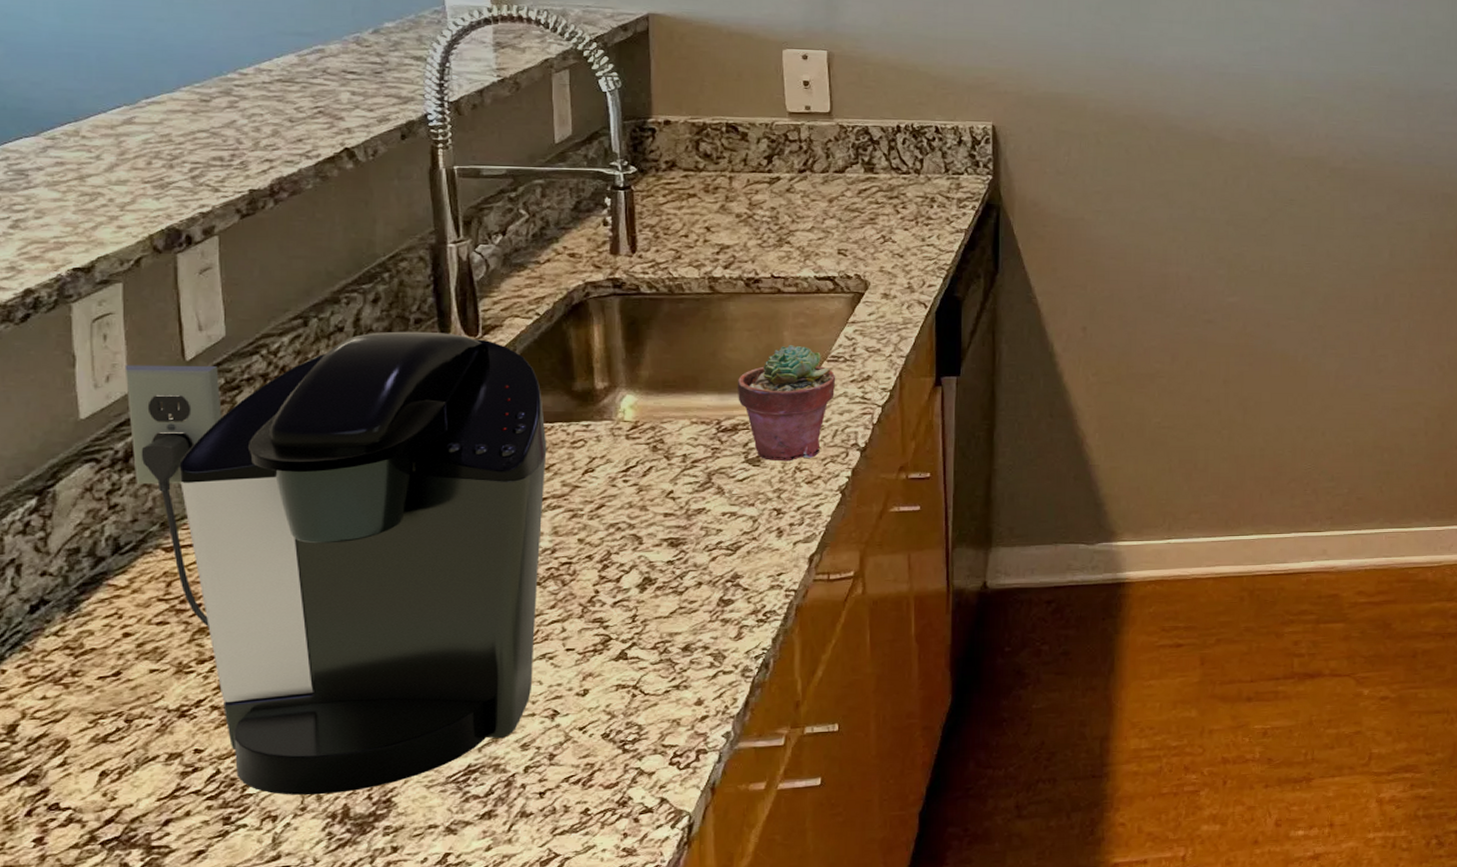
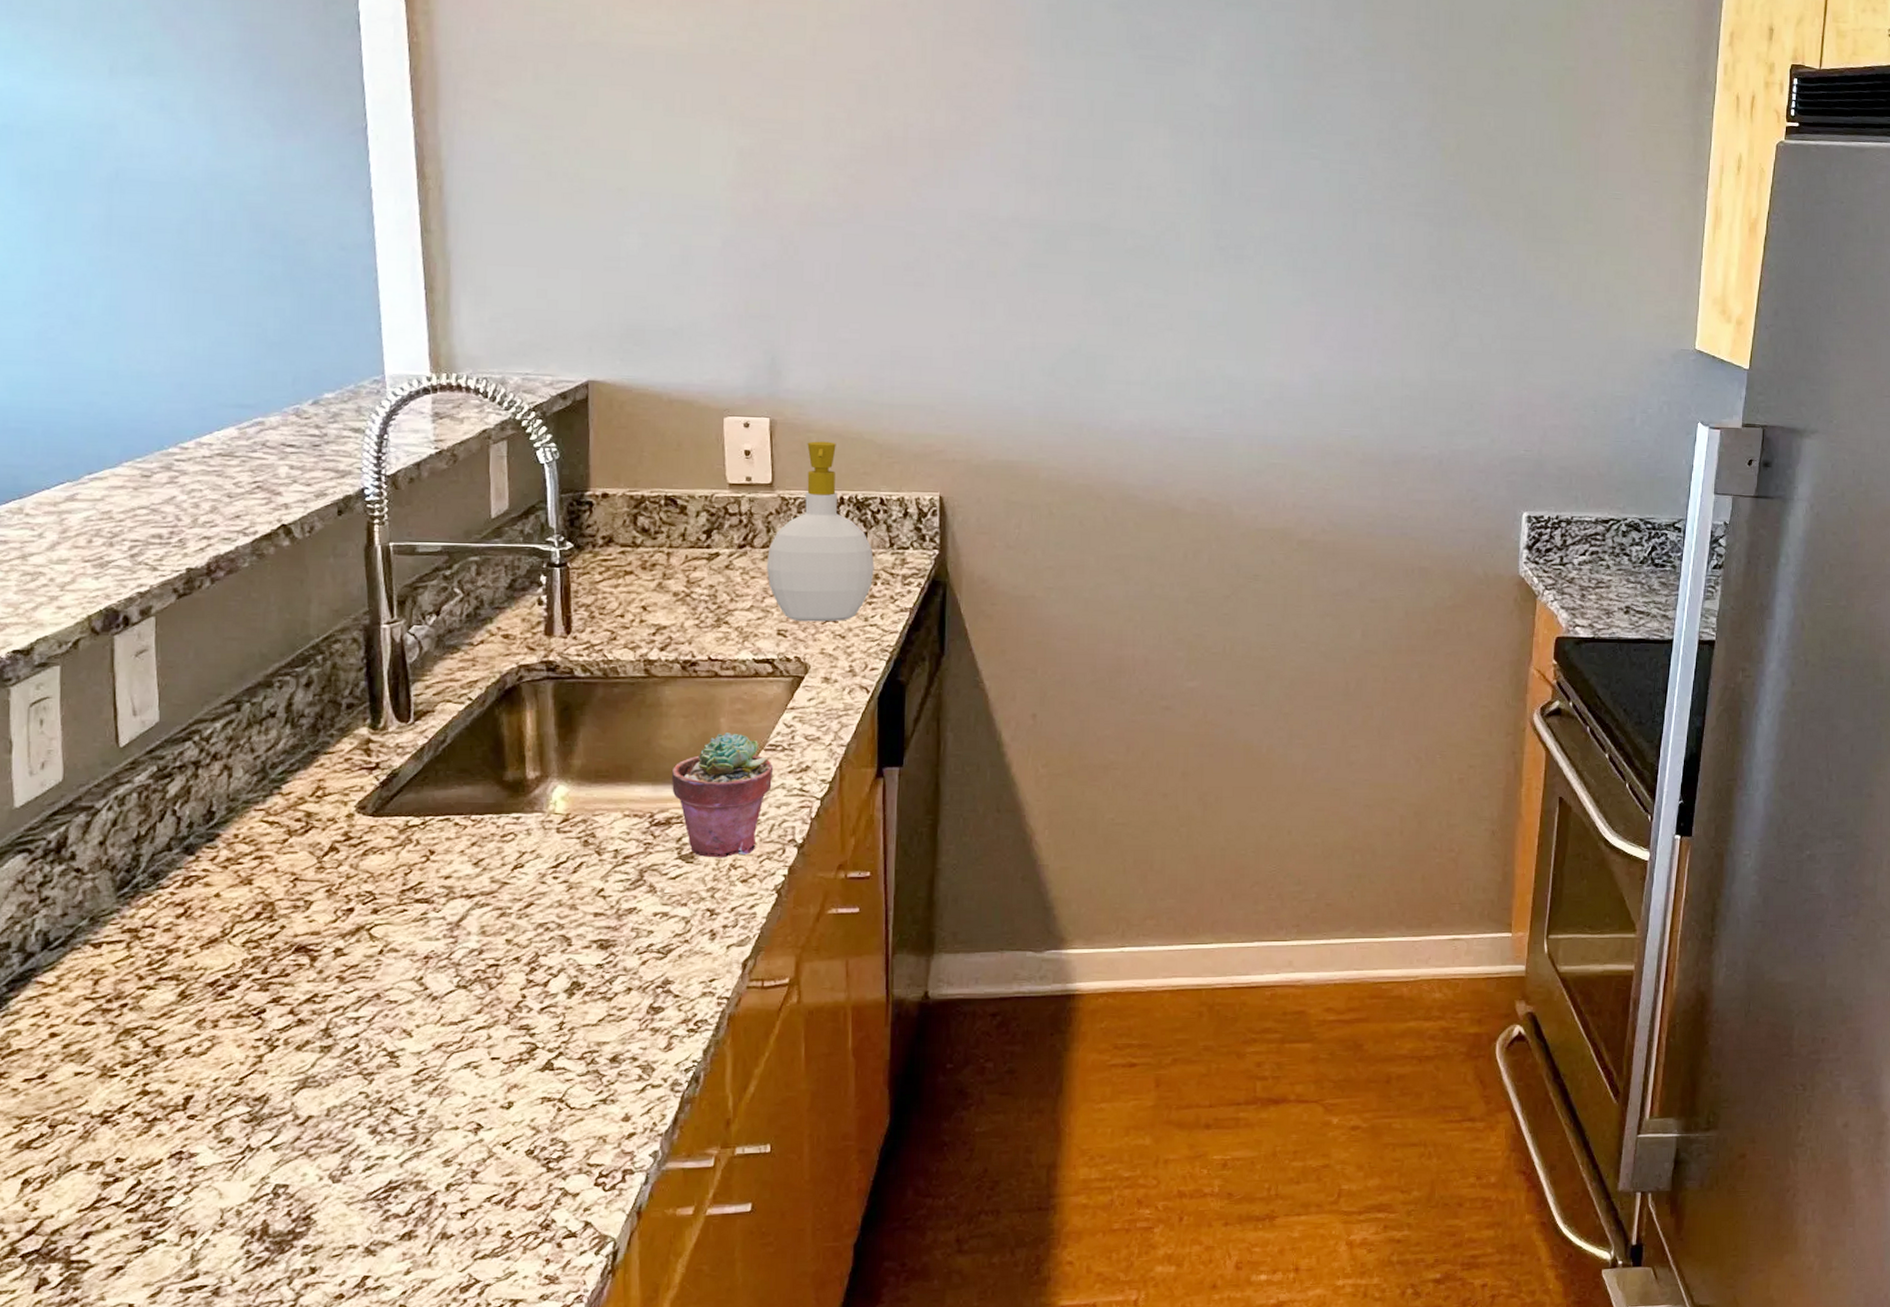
coffee maker: present [124,331,547,796] -> none [59,717,477,1210]
soap bottle: none [826,73,931,242] -> present [766,441,875,622]

